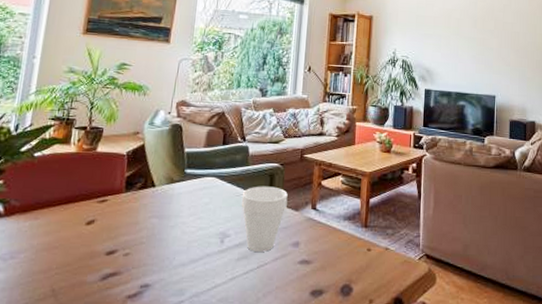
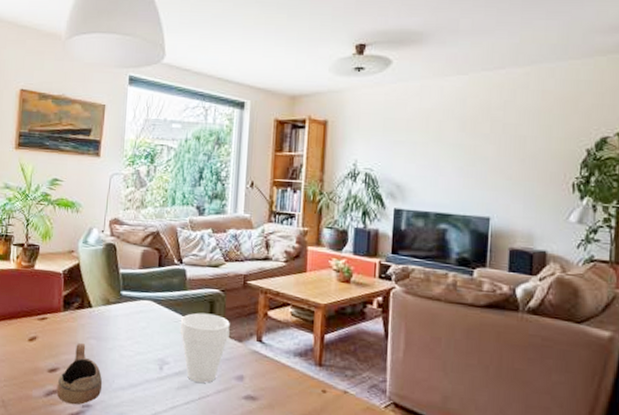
cup: none [113,222,163,286] -> present [56,342,103,405]

